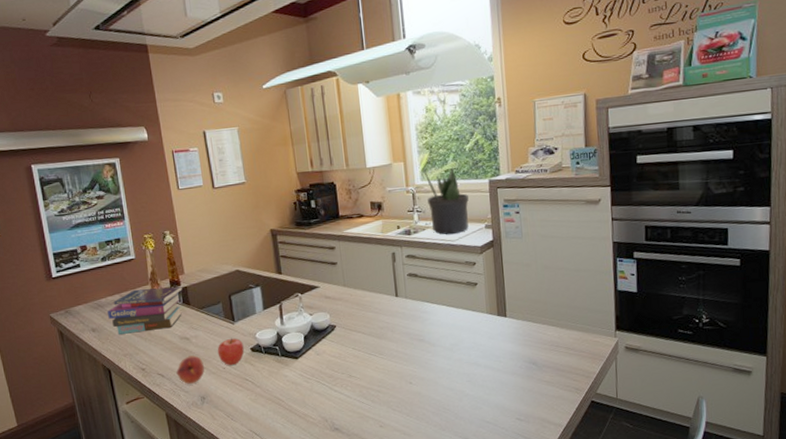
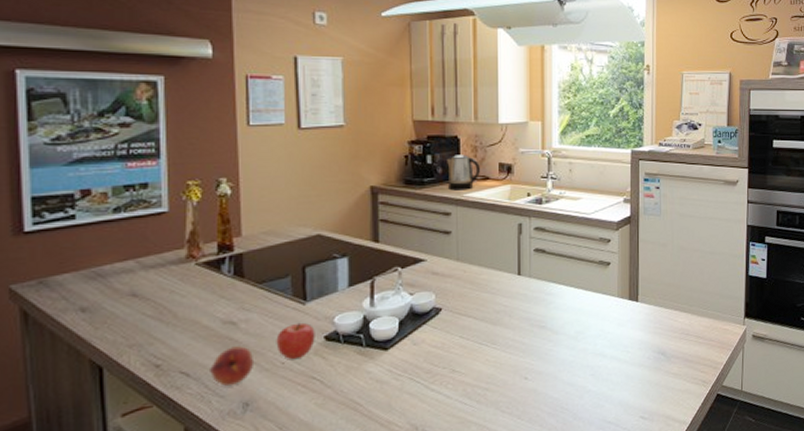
books: present [107,286,182,334] -> none [111,252,235,316]
kettle: none [327,197,355,229] -> present [447,155,480,191]
planter: present [424,167,469,234] -> none [563,133,608,206]

